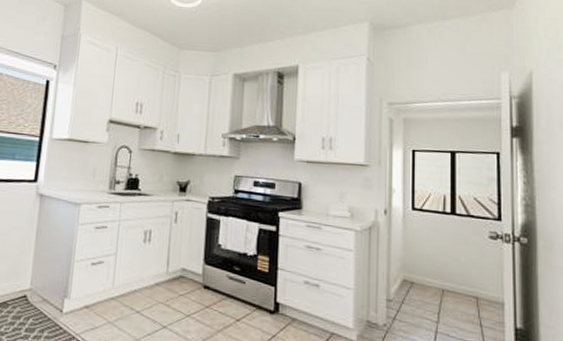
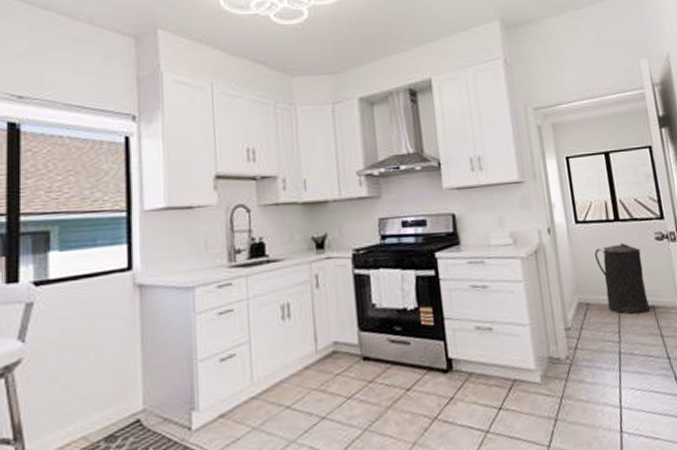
trash can: none [427,235,474,303] -> present [595,243,651,315]

